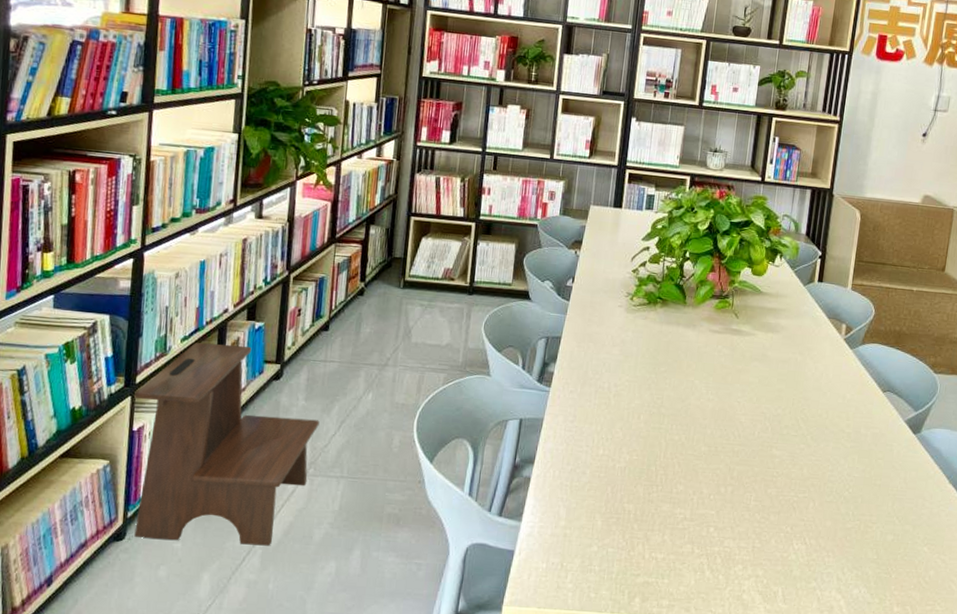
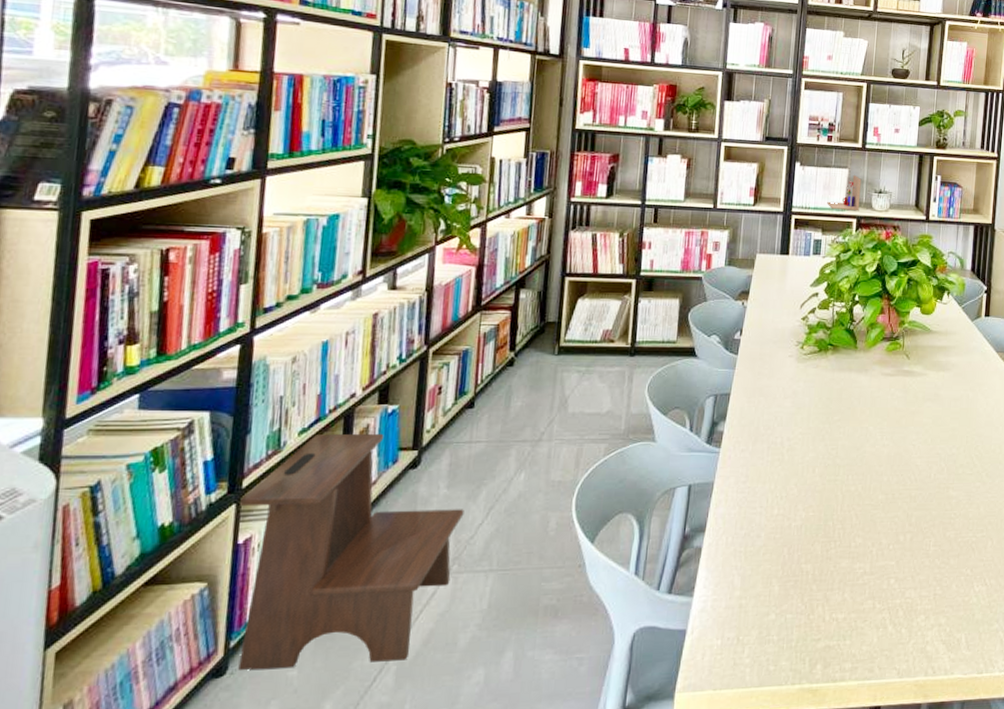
bookend: none [661,133,697,169] -> present [827,175,862,211]

